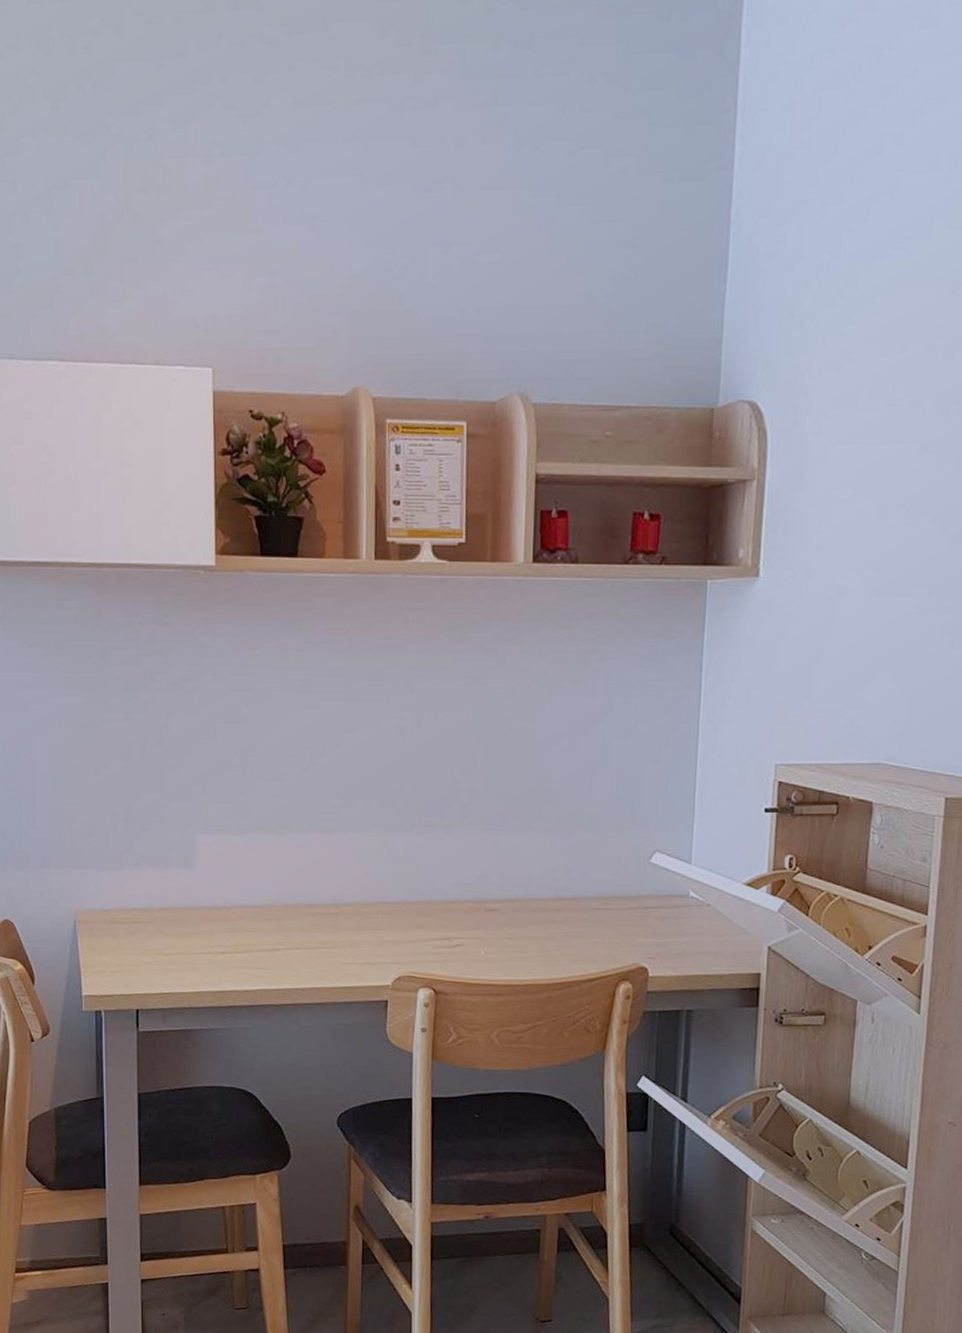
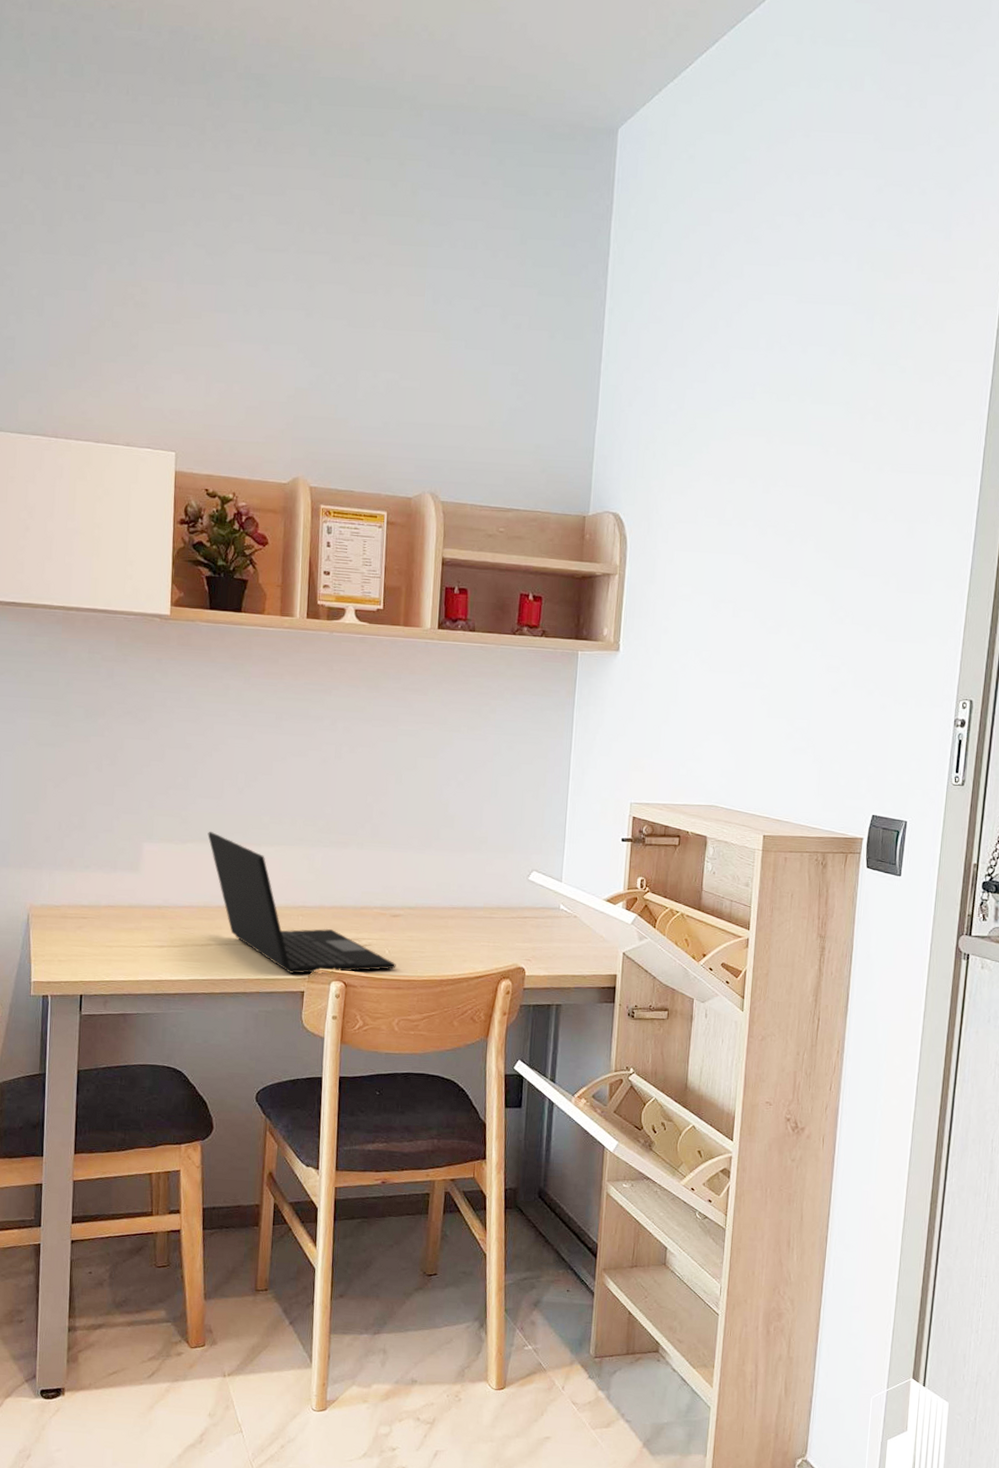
laptop: none [270,818,494,981] -> present [207,831,396,974]

